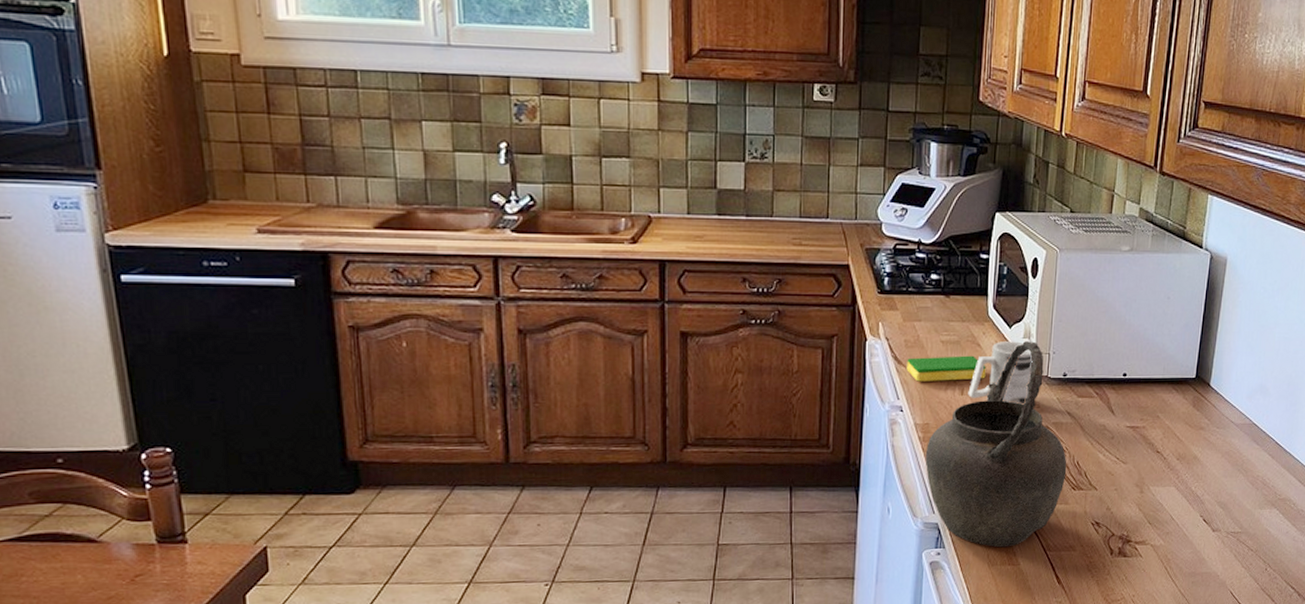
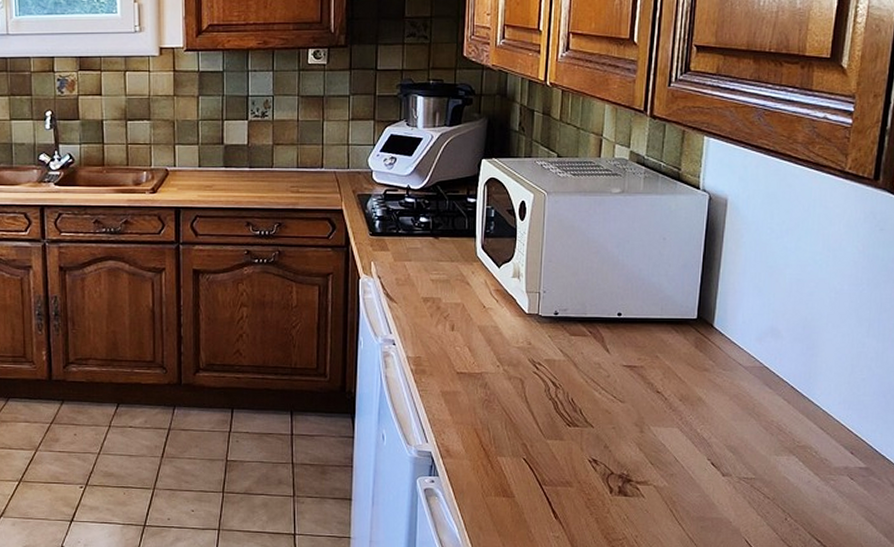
dish sponge: present [906,355,986,382] -> none [398,293,476,317]
kettle: present [925,341,1067,548] -> none [417,280,561,479]
mug: present [968,341,1033,406] -> none [458,281,523,343]

